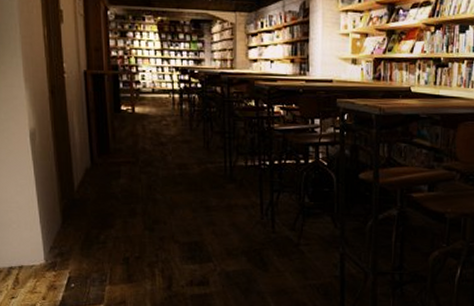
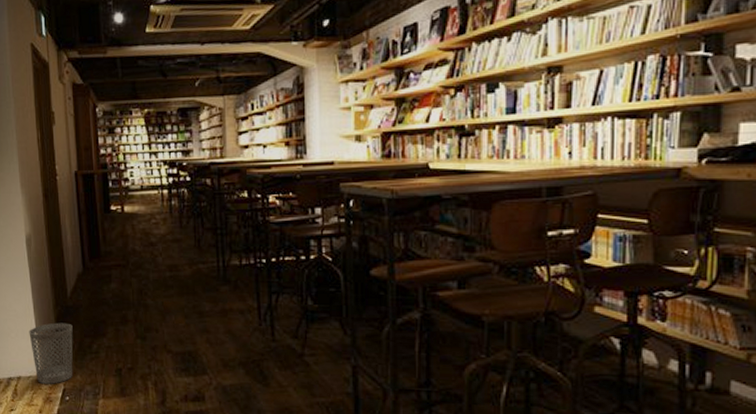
wastebasket: none [32,214,80,273] -> present [29,322,73,384]

